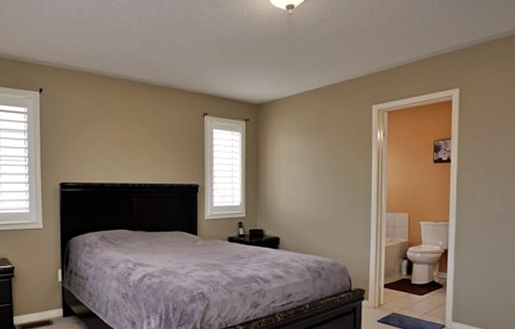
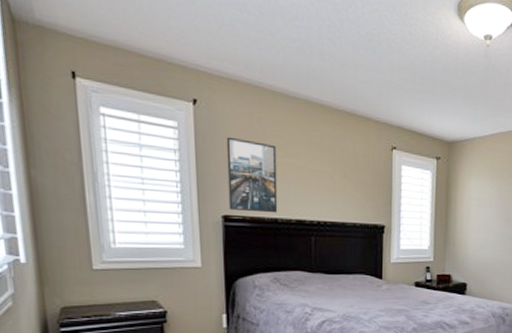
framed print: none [64,116,105,179] -> present [226,136,278,213]

